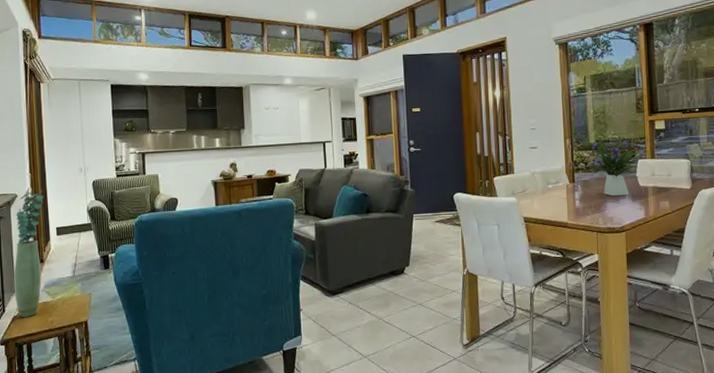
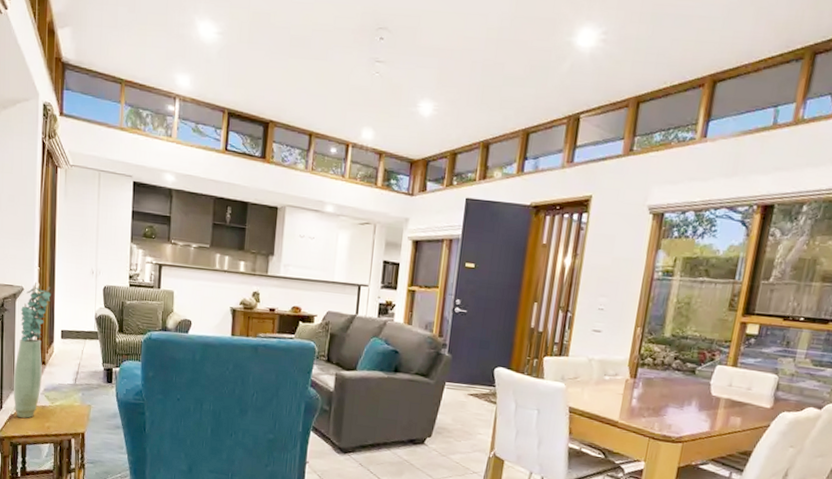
flower arrangement: present [585,139,641,196] -> none [653,333,722,403]

